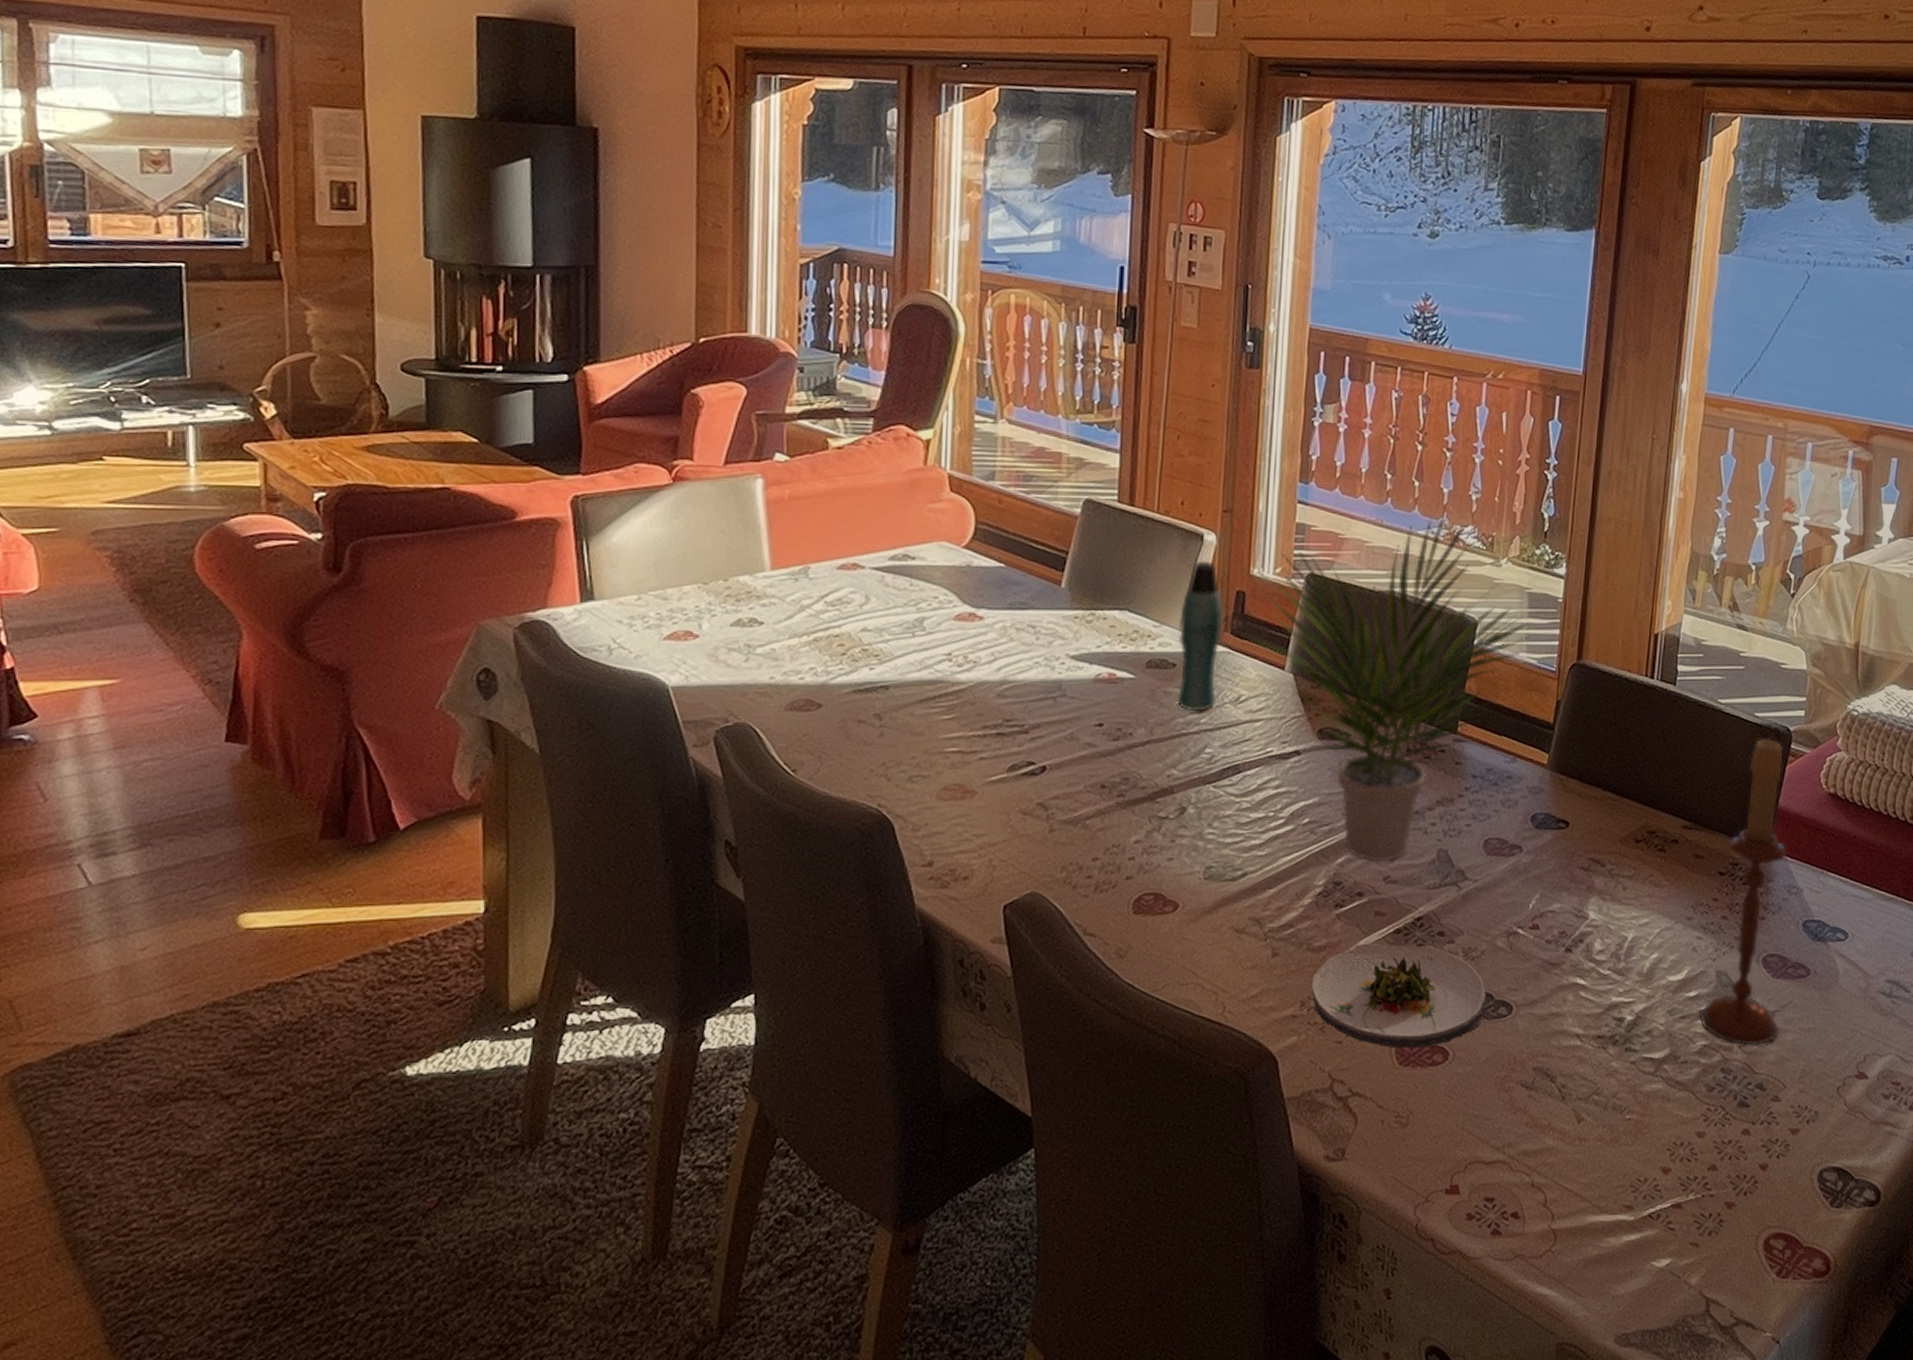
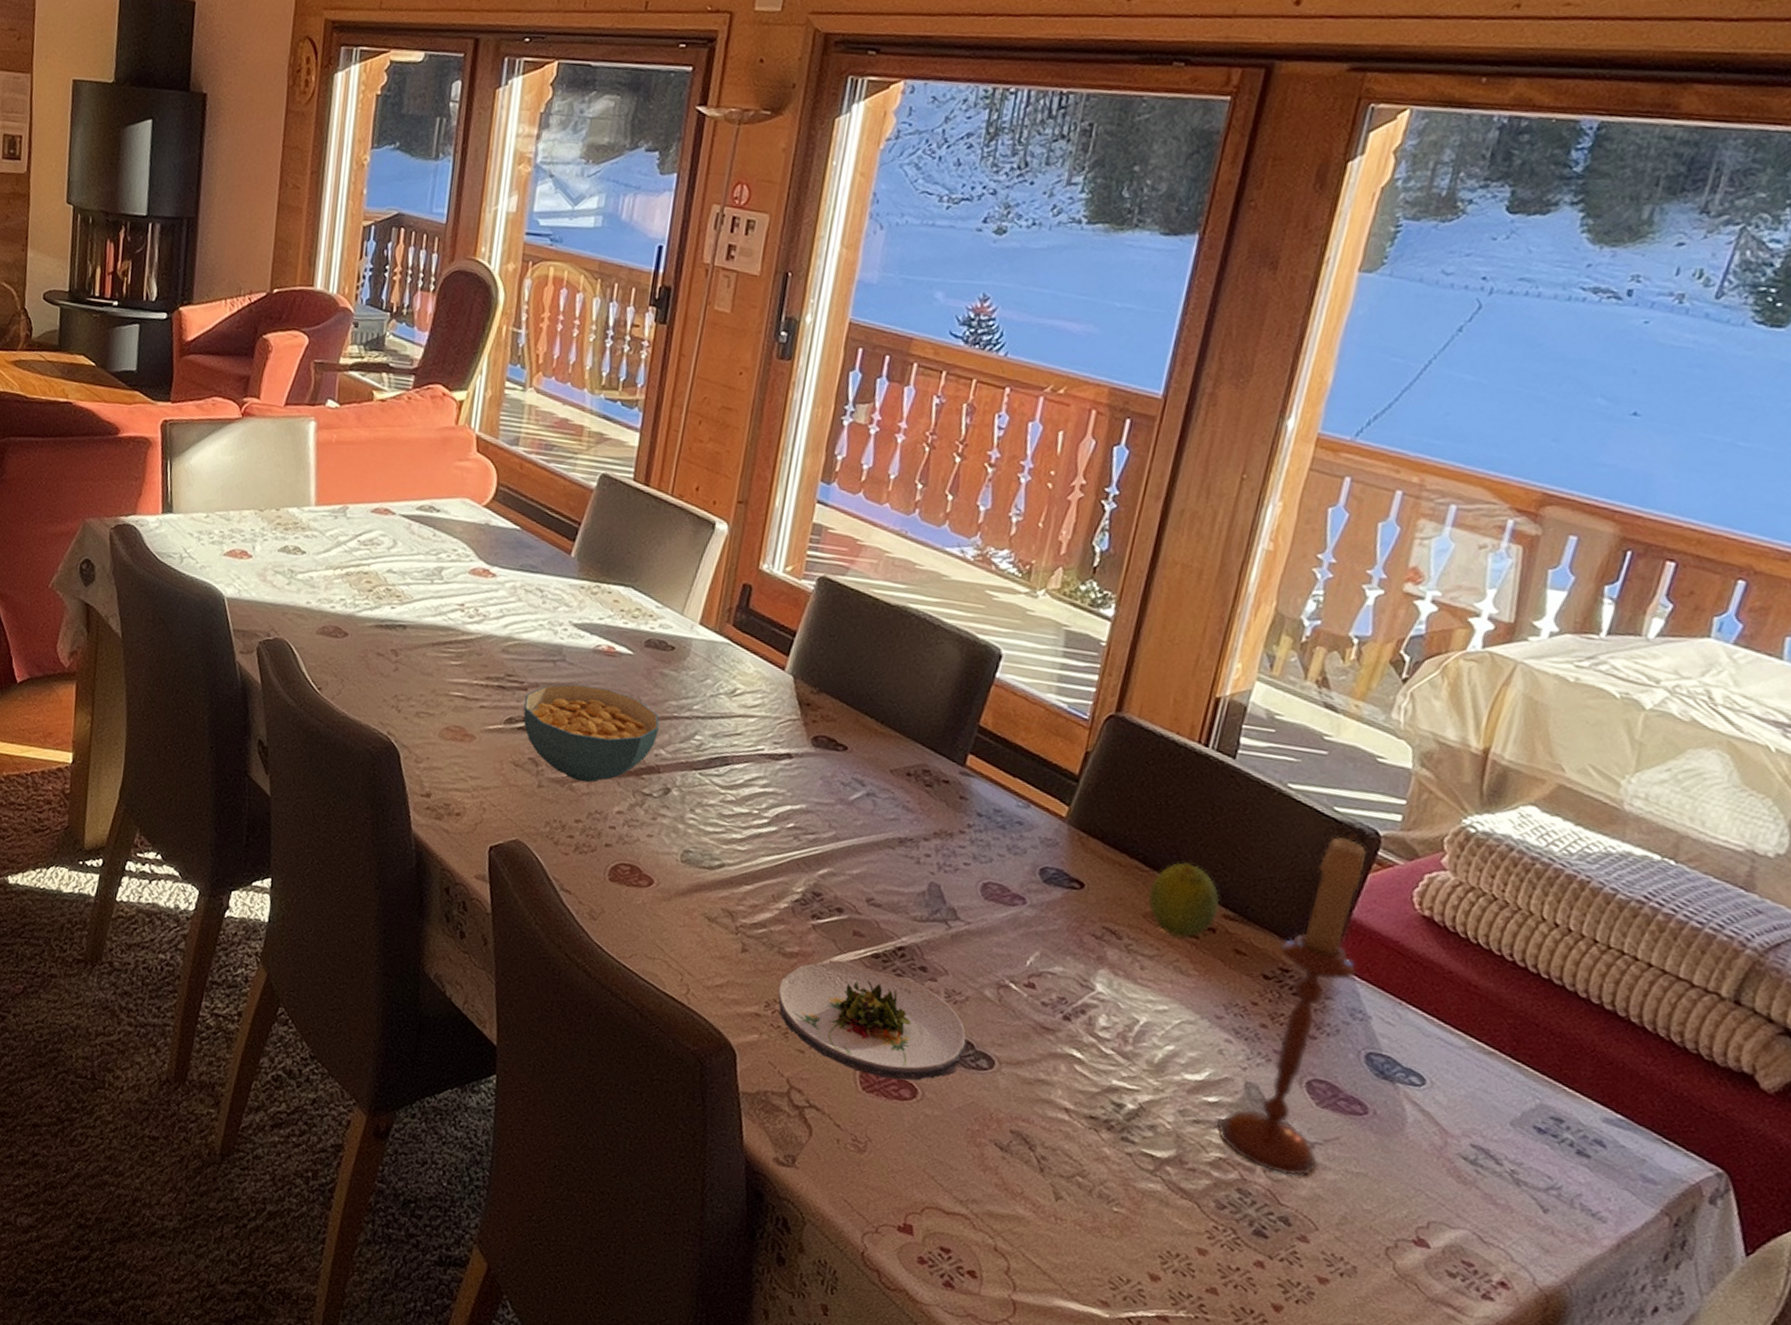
cereal bowl: none [1027,717,1169,818] -> present [523,683,660,783]
bottle: present [1176,560,1223,712] -> none [671,548,729,699]
potted plant: present [1237,517,1530,862] -> none [739,535,1063,884]
fruit: none [1621,786,1679,855] -> present [1147,862,1221,939]

